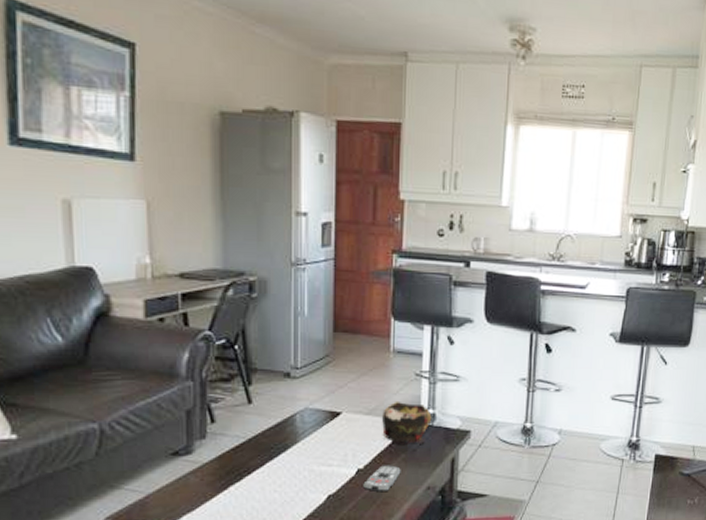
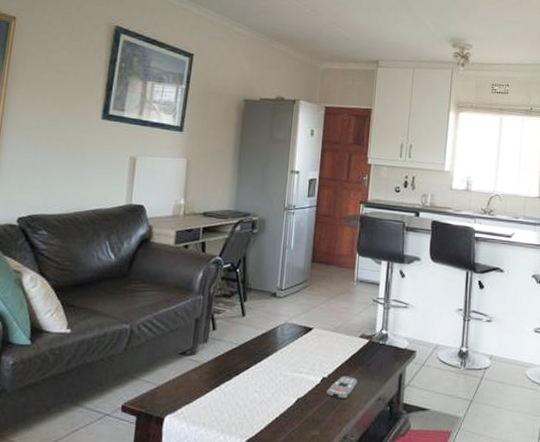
decorative bowl: present [382,401,432,446] -> none [344,321,385,360]

